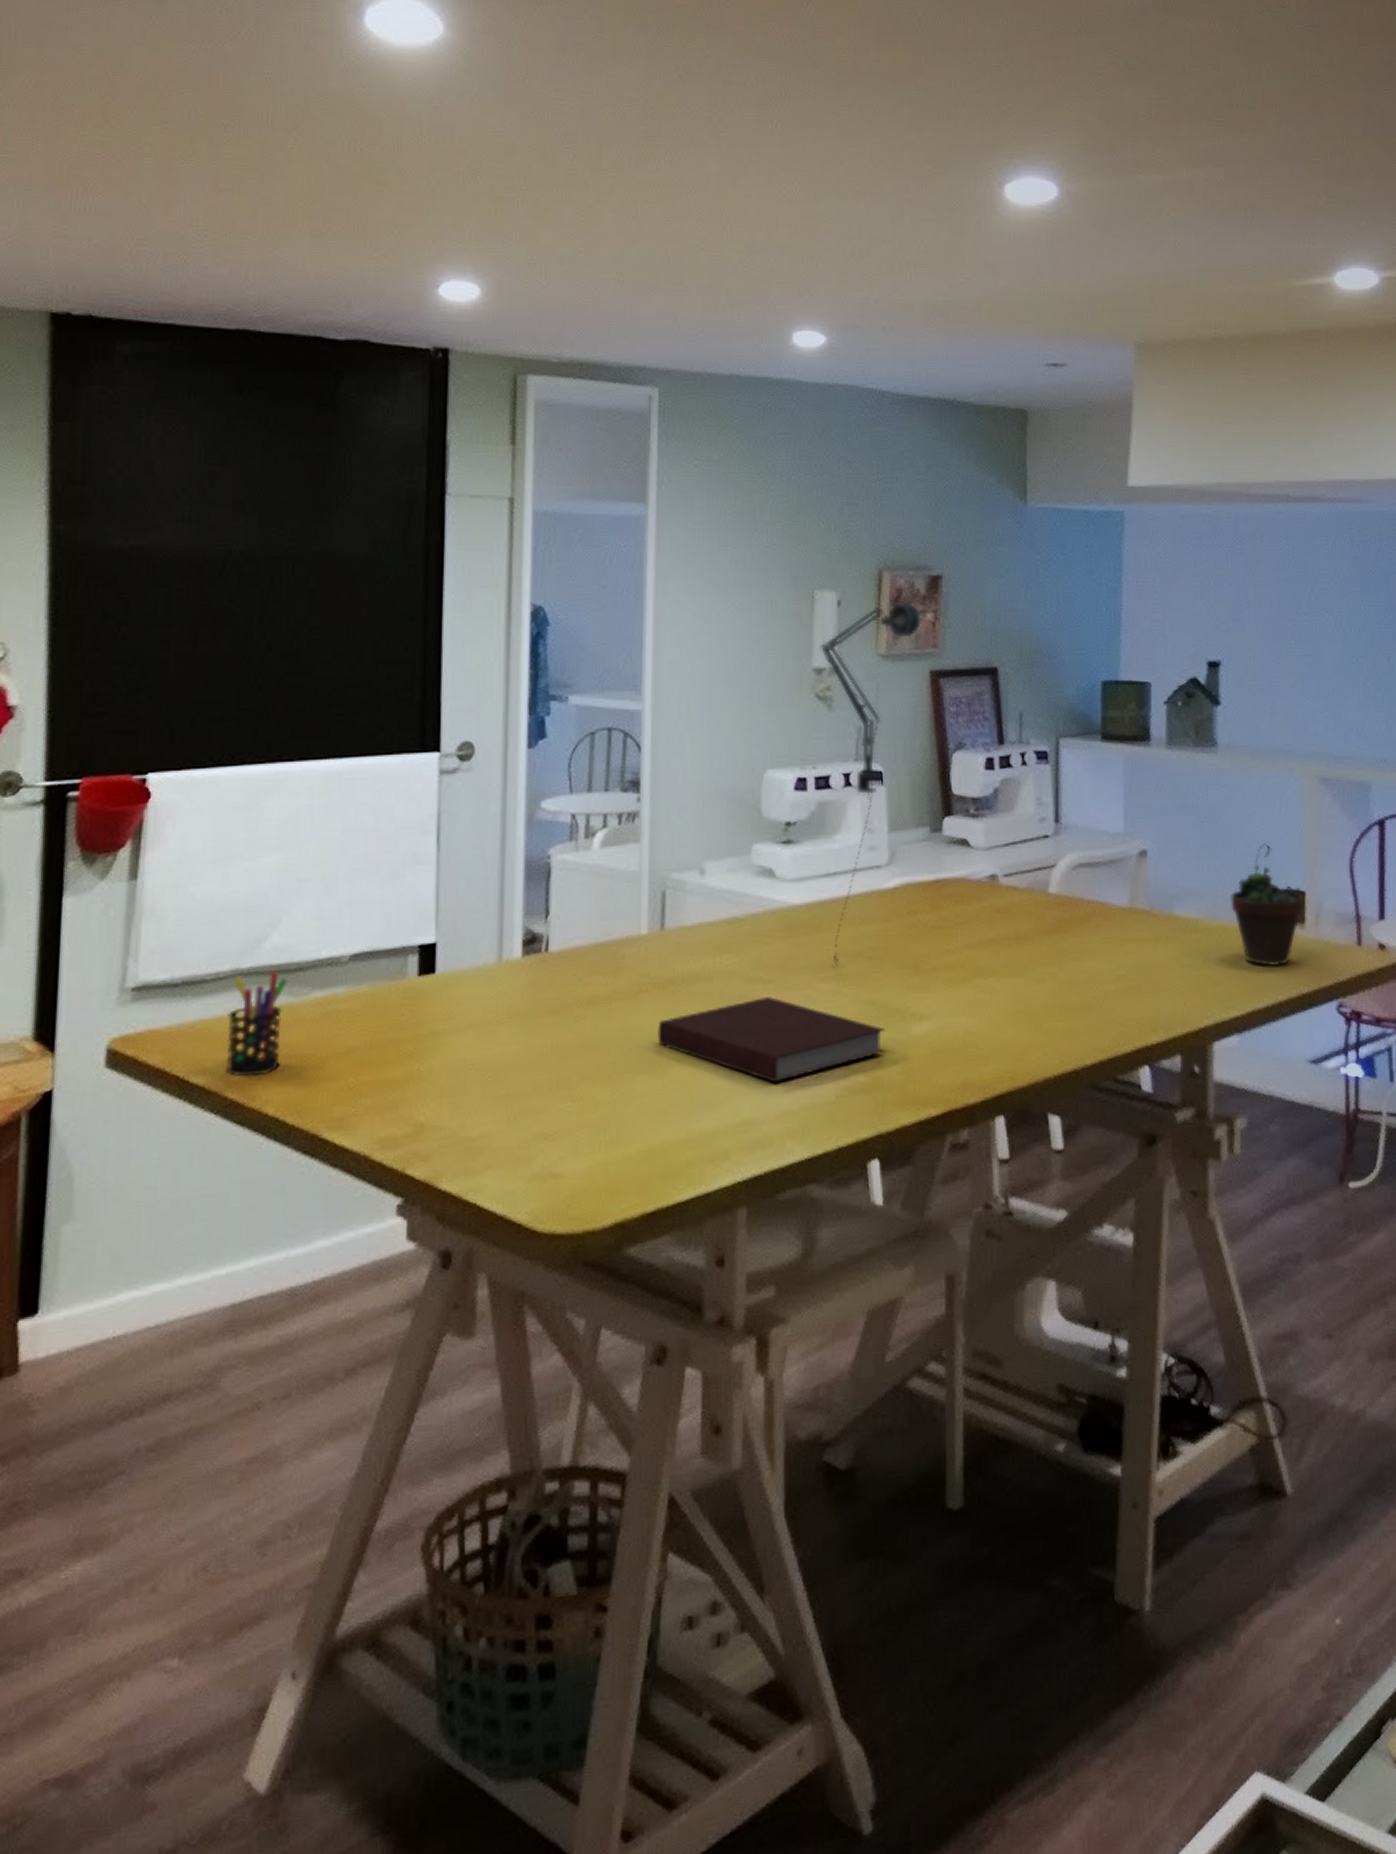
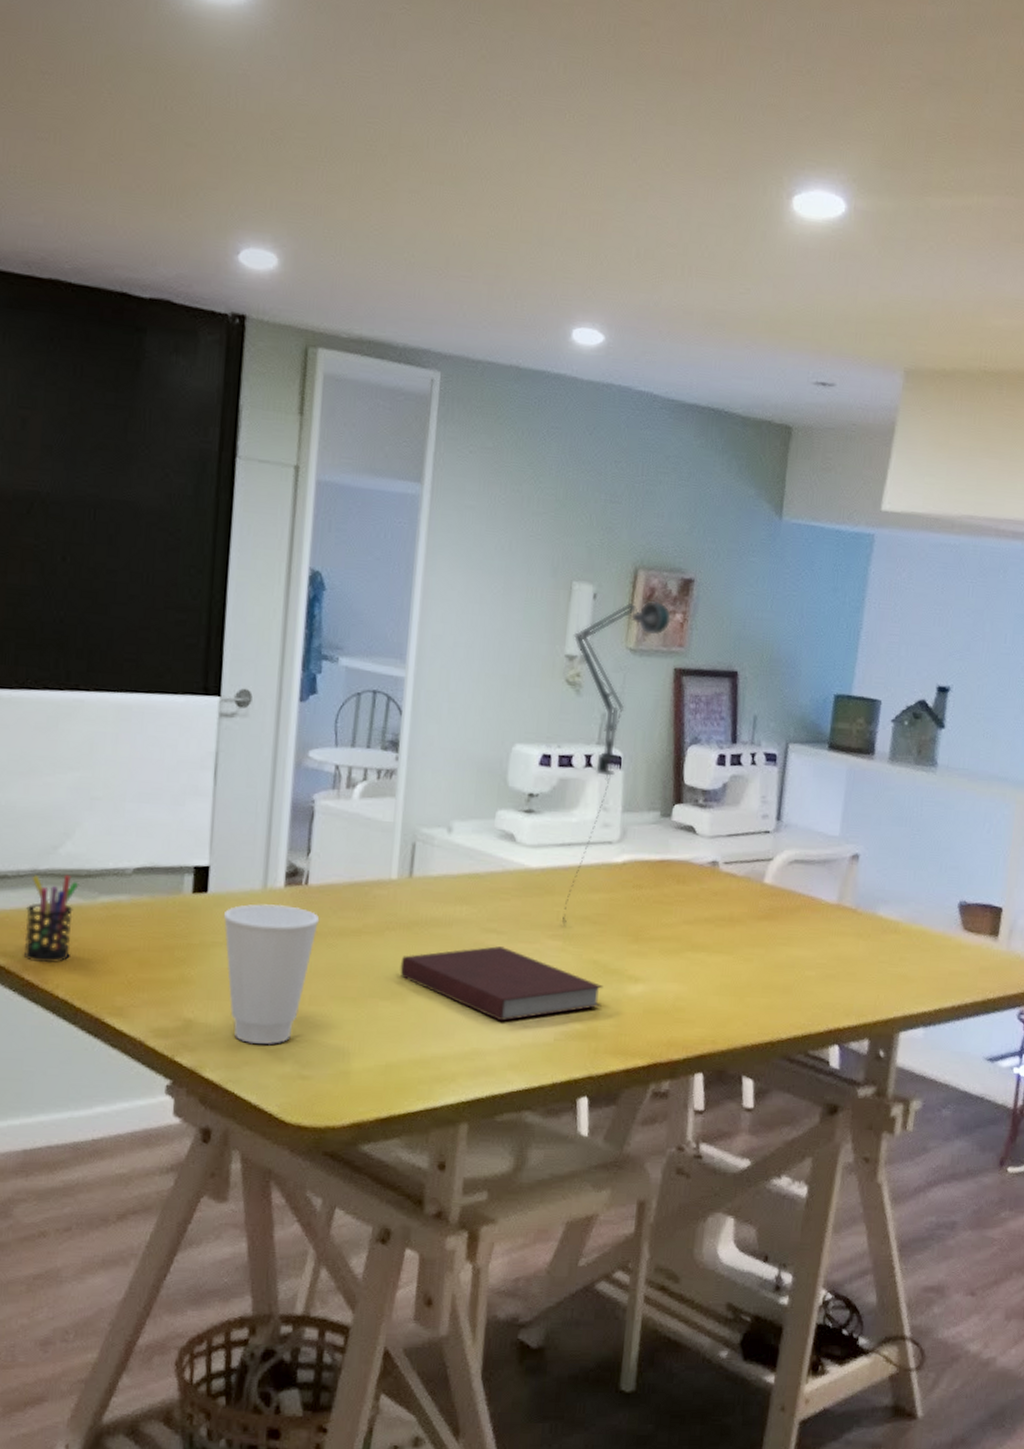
cup: none [454,977,564,1144] -> present [223,904,320,1045]
succulent plant: present [1229,843,1305,967] -> none [931,860,1000,972]

